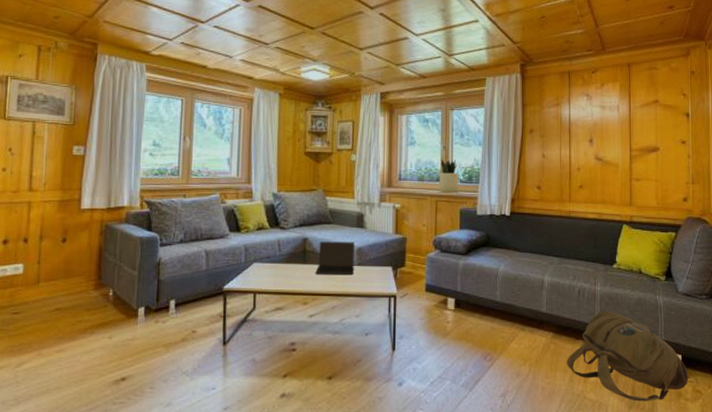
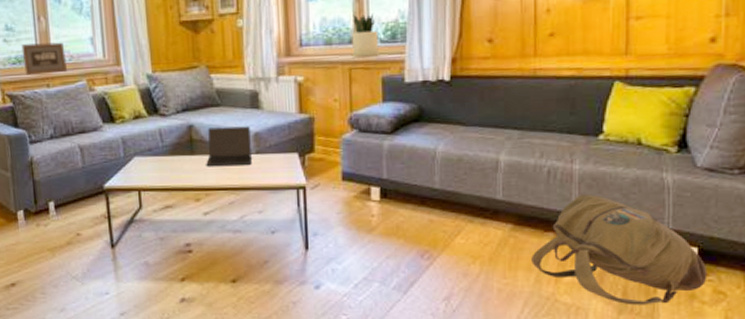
picture frame: none [165,159,204,186] -> present [21,42,67,75]

